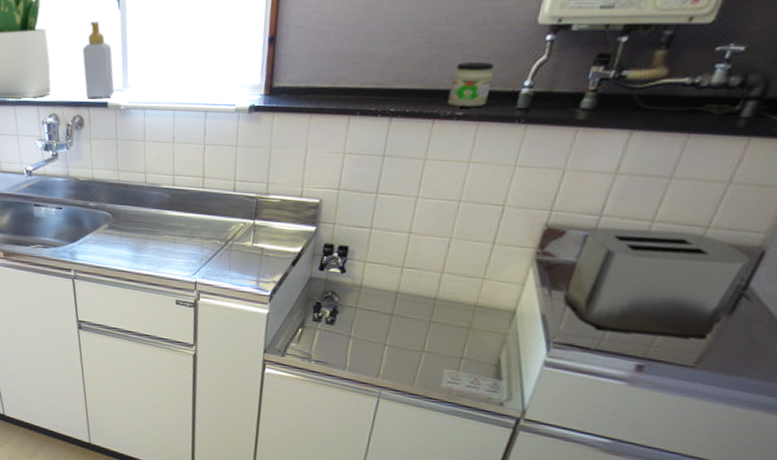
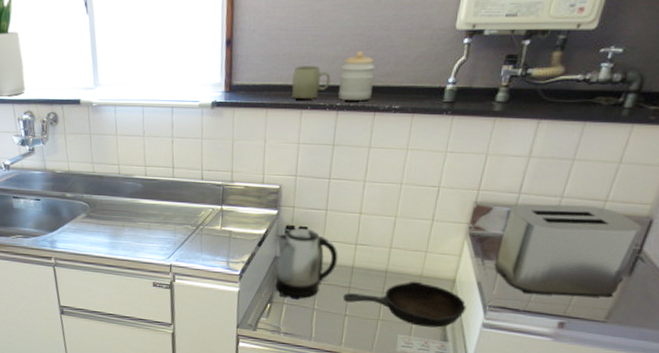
soap bottle: present [82,21,114,98] -> none [54,25,86,96]
kettle: none [308,247,382,324] -> present [275,228,338,298]
mug: none [339,66,386,105] -> present [291,66,331,100]
frying pan: none [383,310,527,364] -> present [342,281,467,328]
jar: none [392,49,438,106] -> present [337,51,376,100]
jar: present [447,62,495,108] -> none [385,62,423,102]

